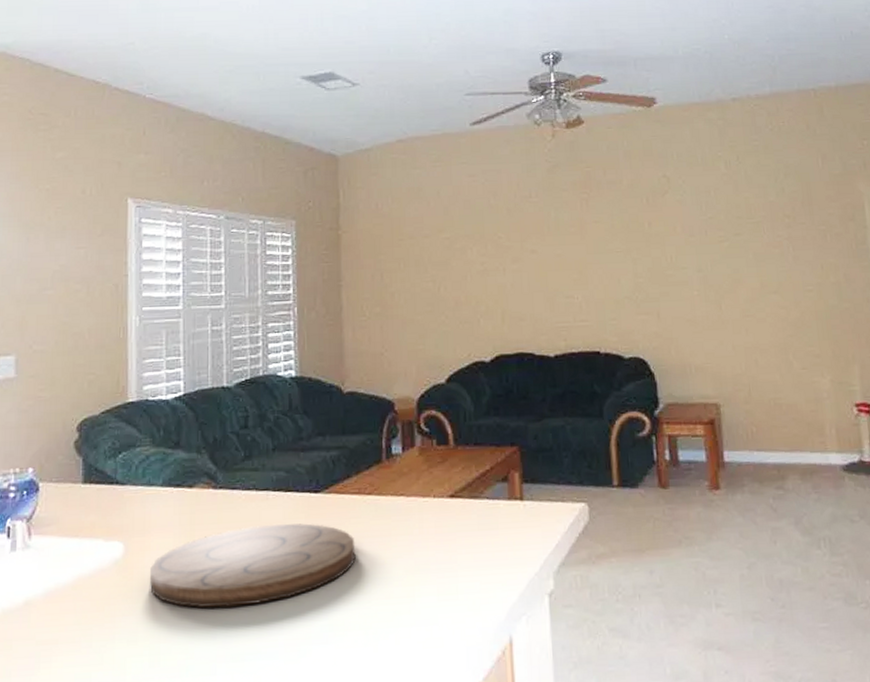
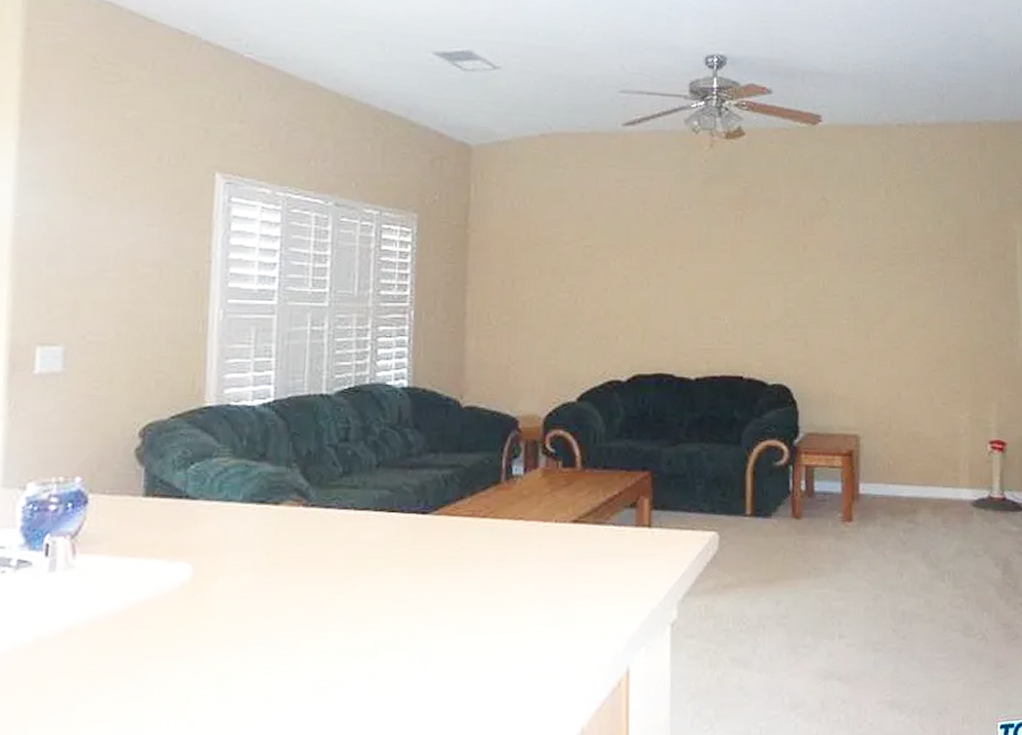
cutting board: present [150,523,356,608] -> none [222,546,465,637]

